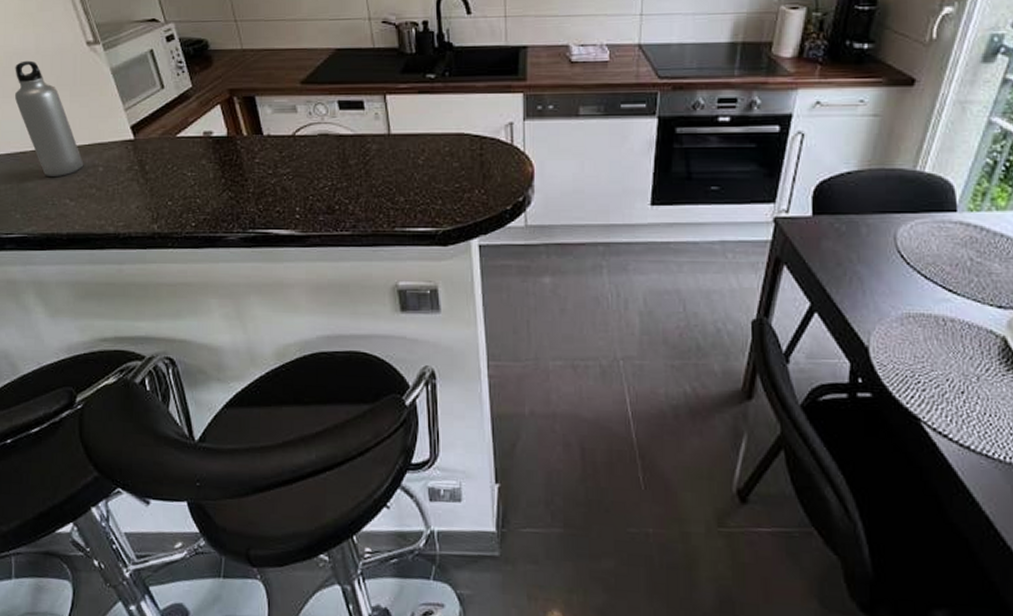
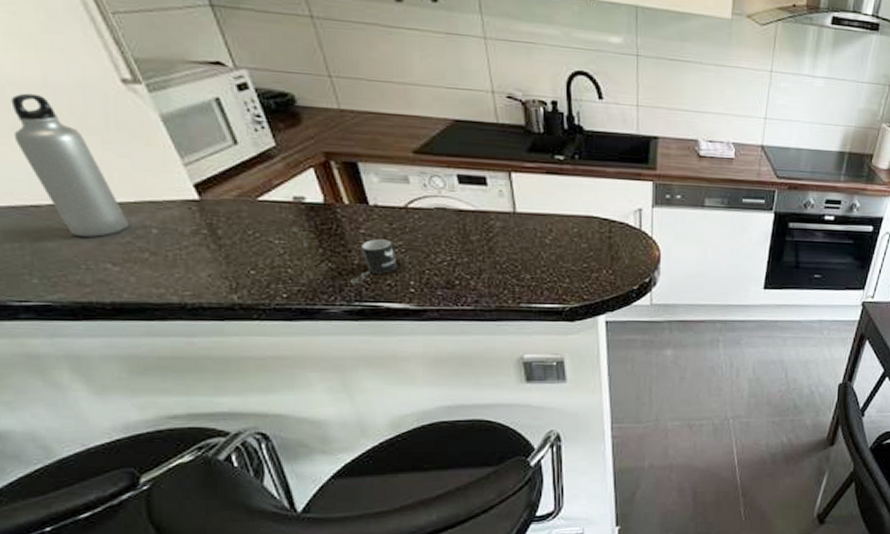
mug: none [246,167,286,213] -> present [351,239,398,286]

